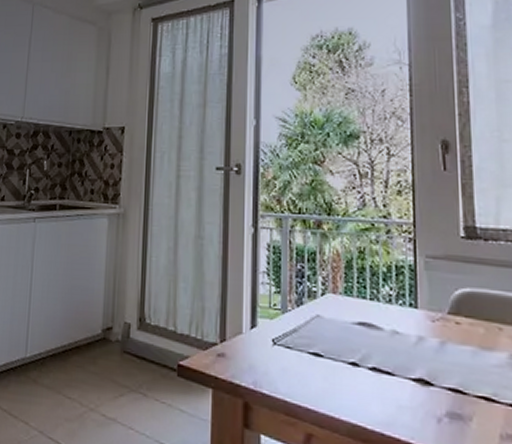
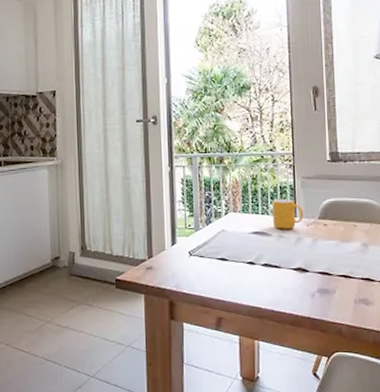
mug: none [385,281,427,324] -> present [272,198,304,229]

